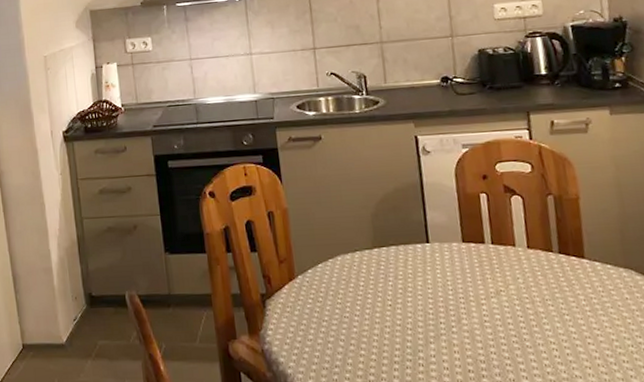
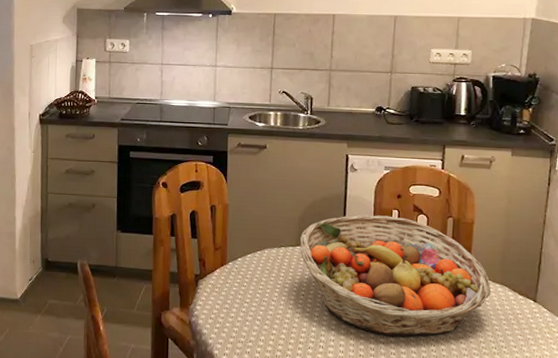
fruit basket: none [376,201,615,344] -> present [300,214,491,337]

